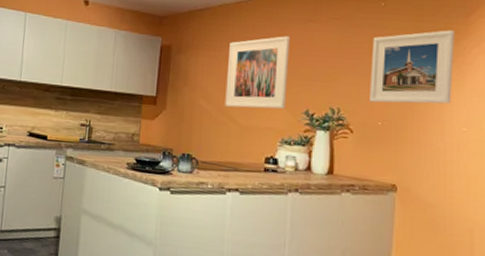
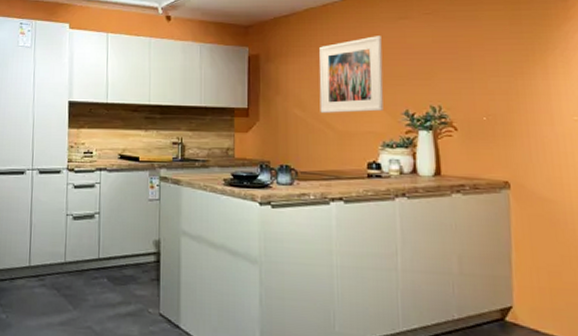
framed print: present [370,30,455,104] -> none [468,16,559,97]

